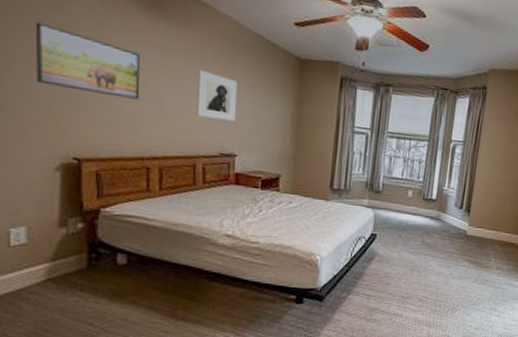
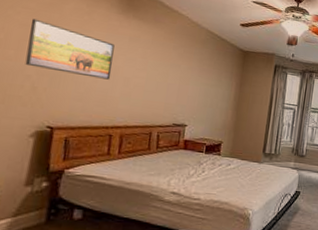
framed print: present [197,69,237,121] -> none [156,57,192,98]

